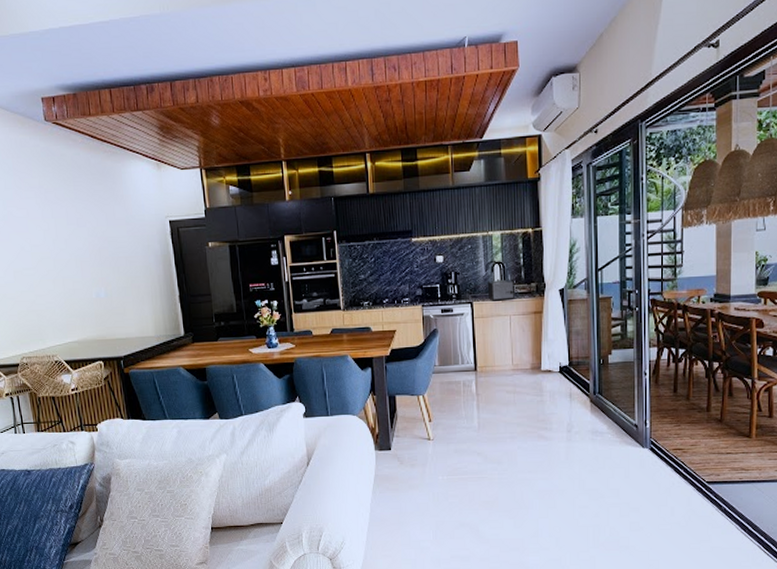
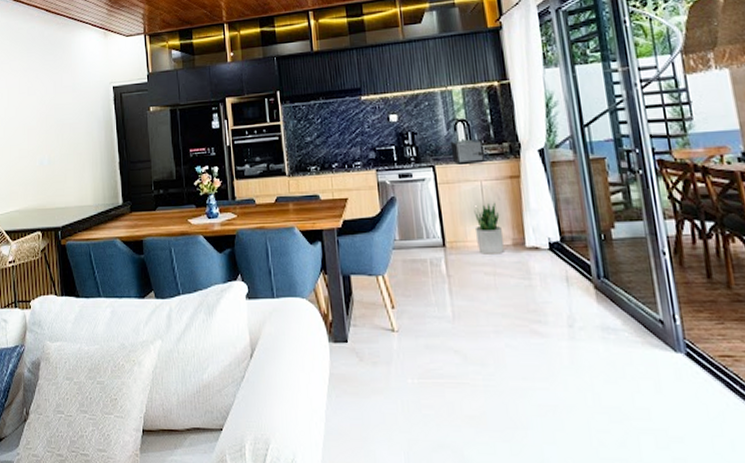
planter: none [501,333,525,378] -> present [474,202,505,256]

